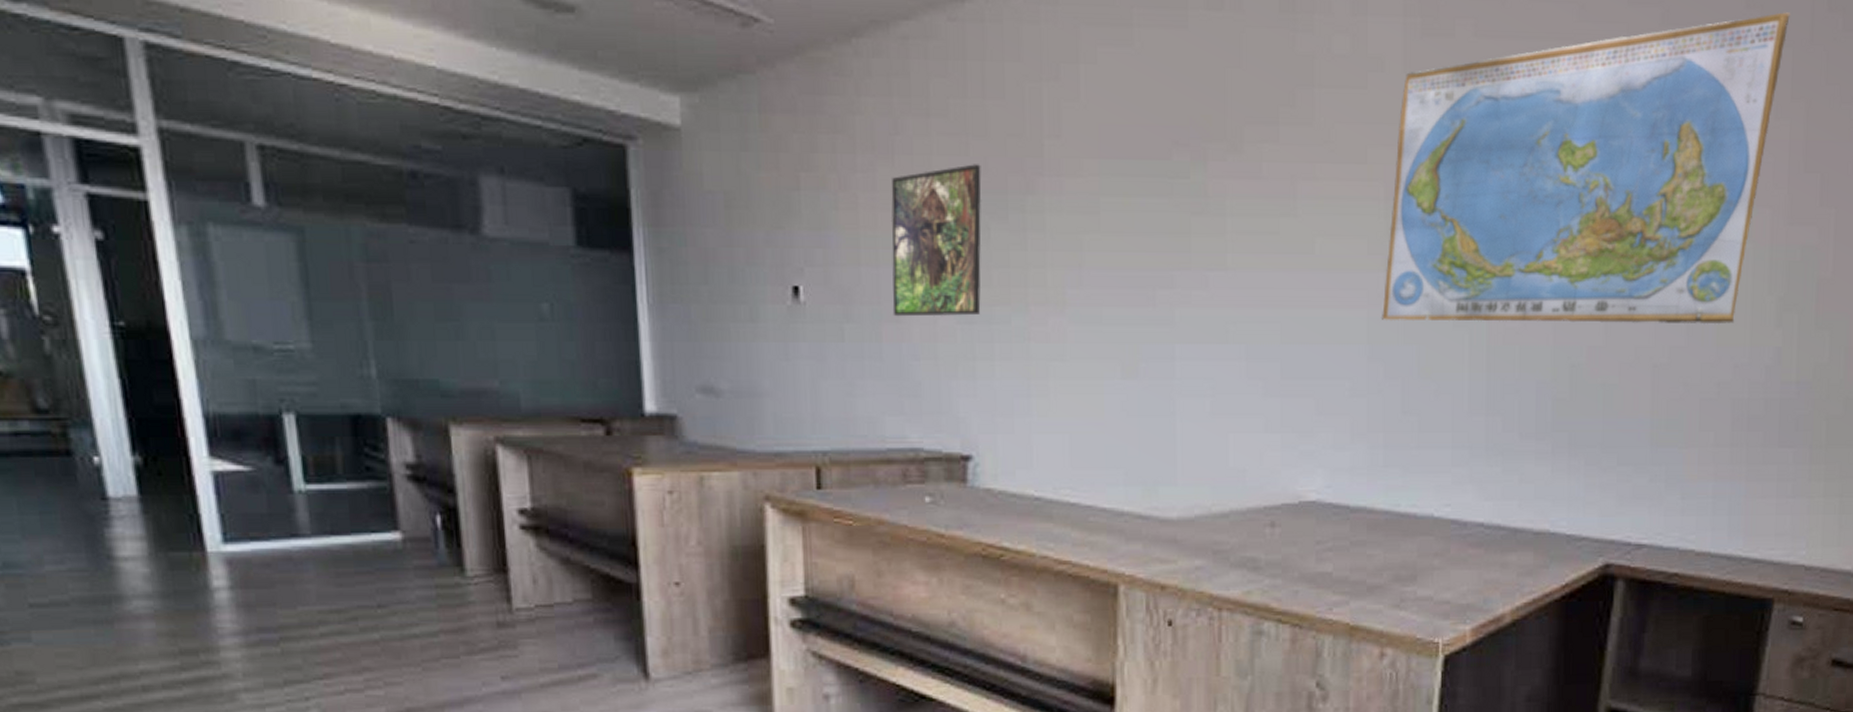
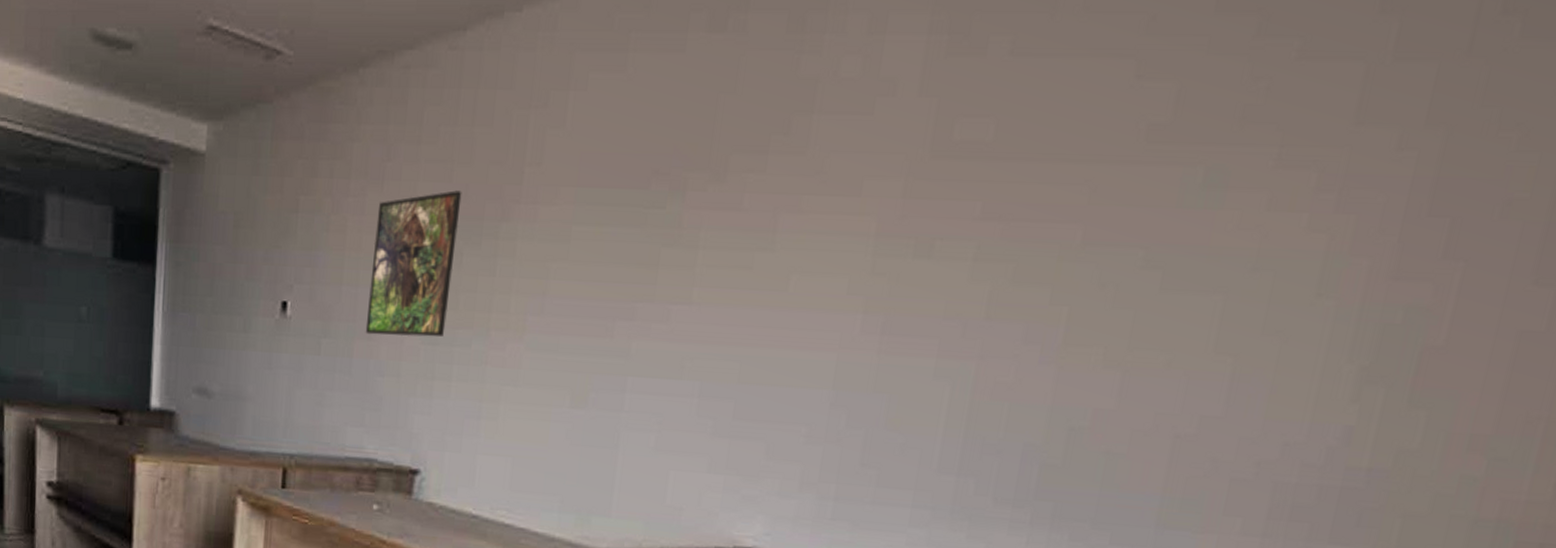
world map: present [1381,12,1790,325] -> none [851,17,1444,394]

